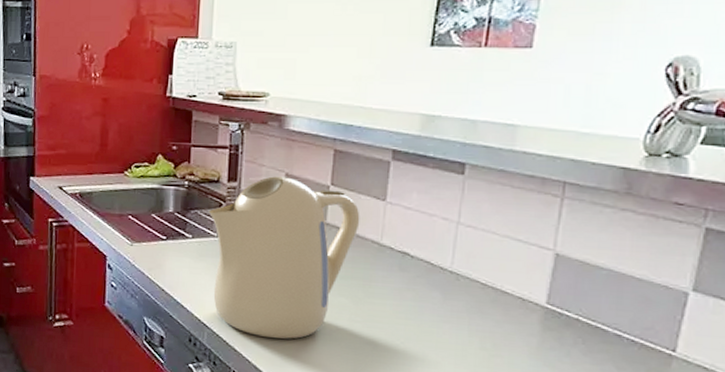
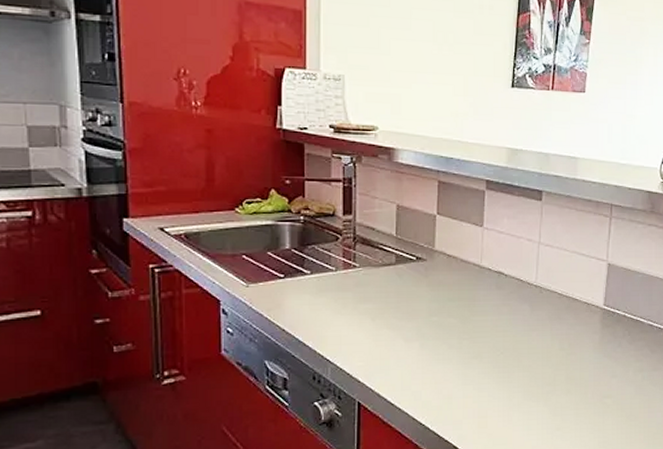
kettle: present [208,176,360,339] -> none [325,208,463,365]

